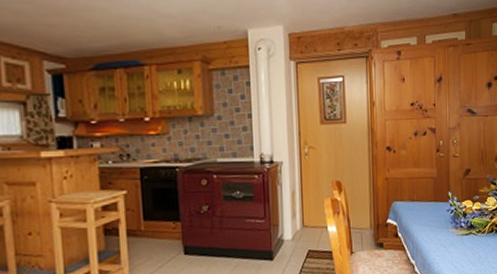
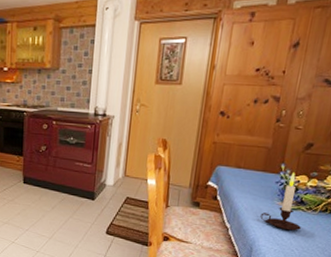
candle: none [440,198,476,257] -> present [260,172,301,231]

